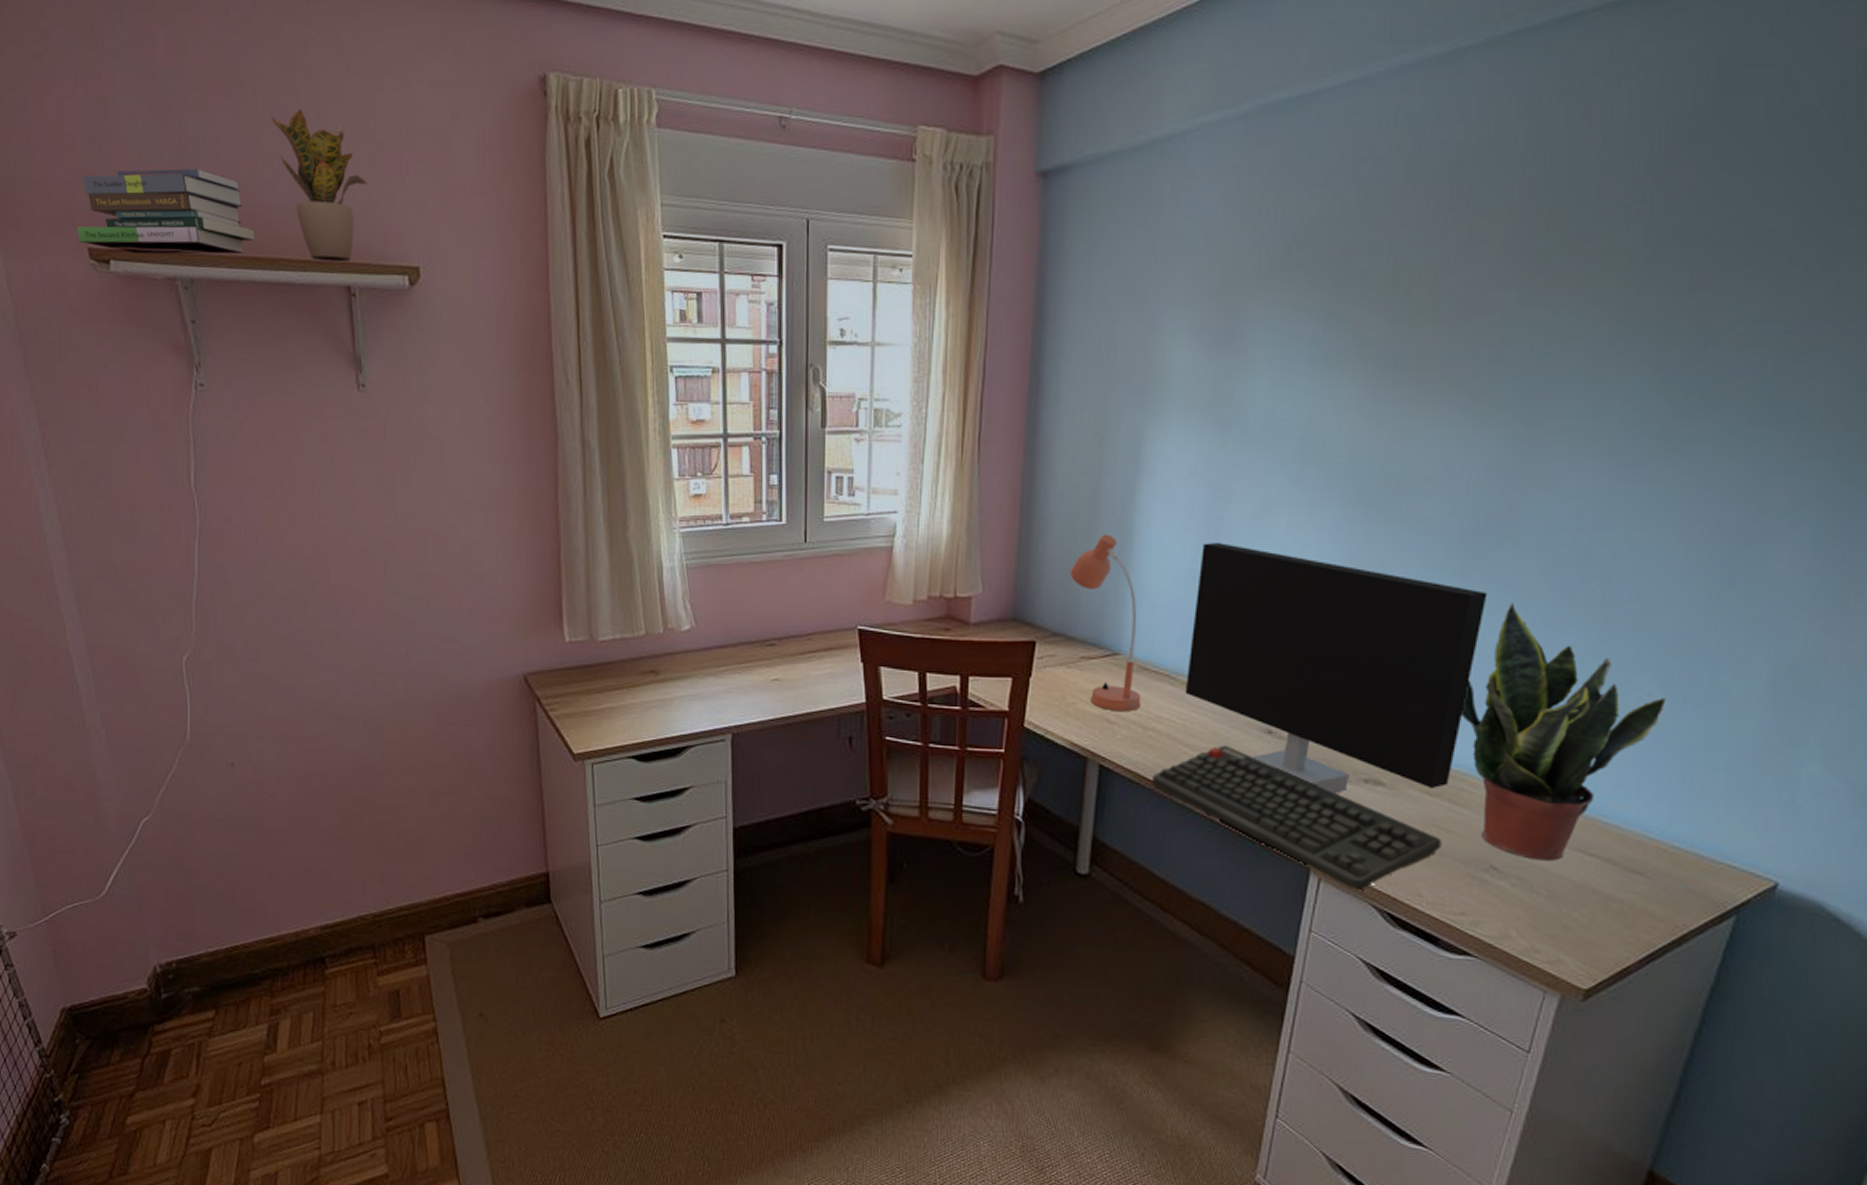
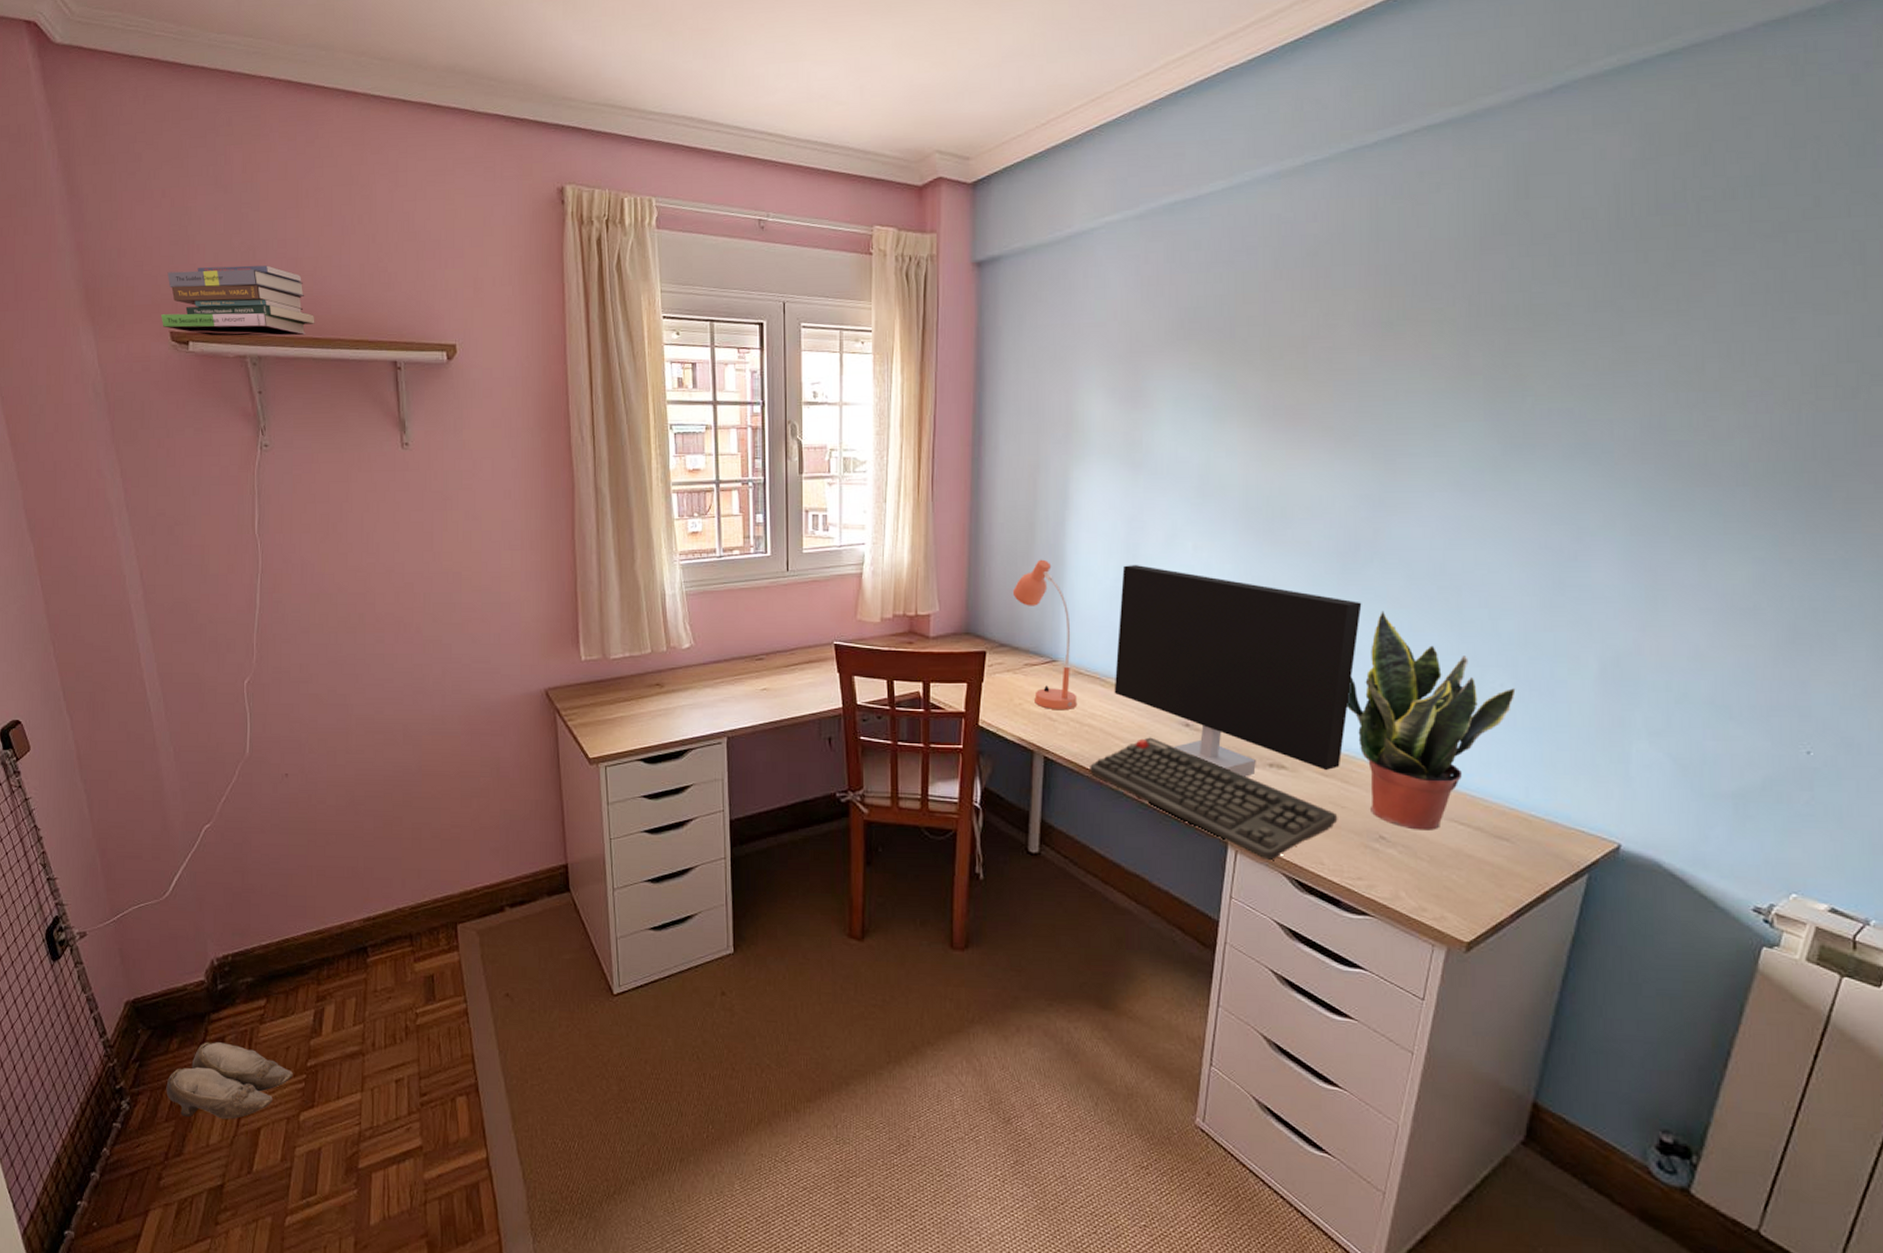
slippers: none [108,1054,246,1139] -> present [166,1042,293,1120]
potted plant: present [271,109,368,262] -> none [330,216,413,341]

